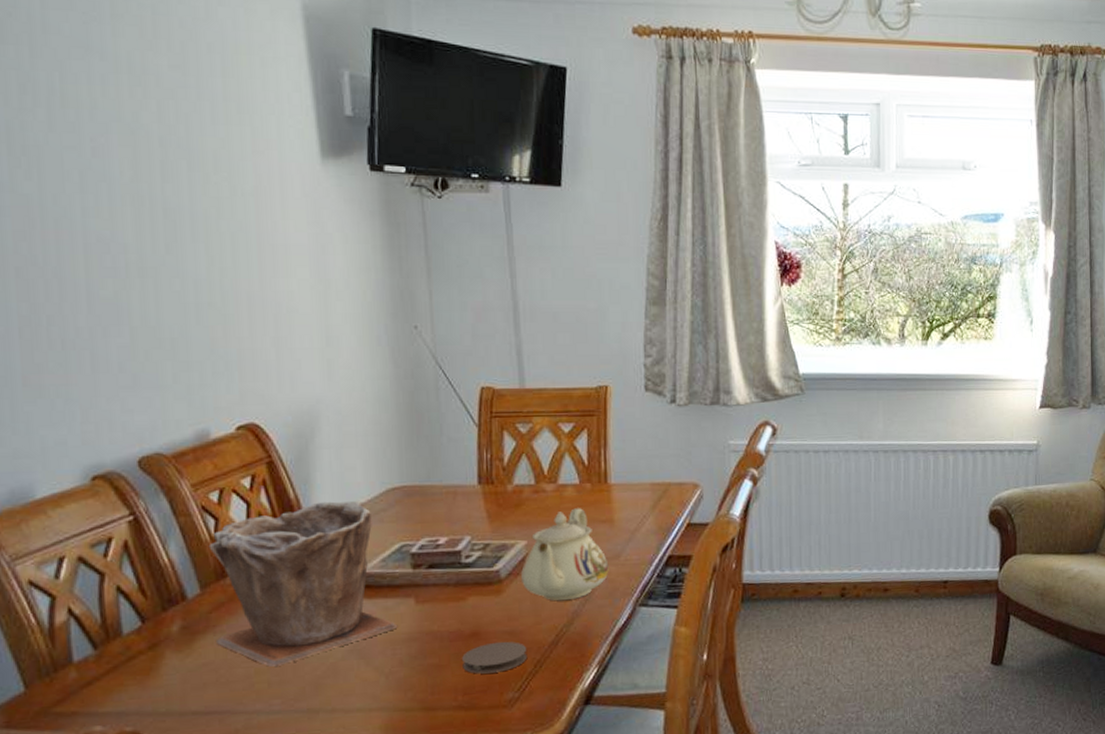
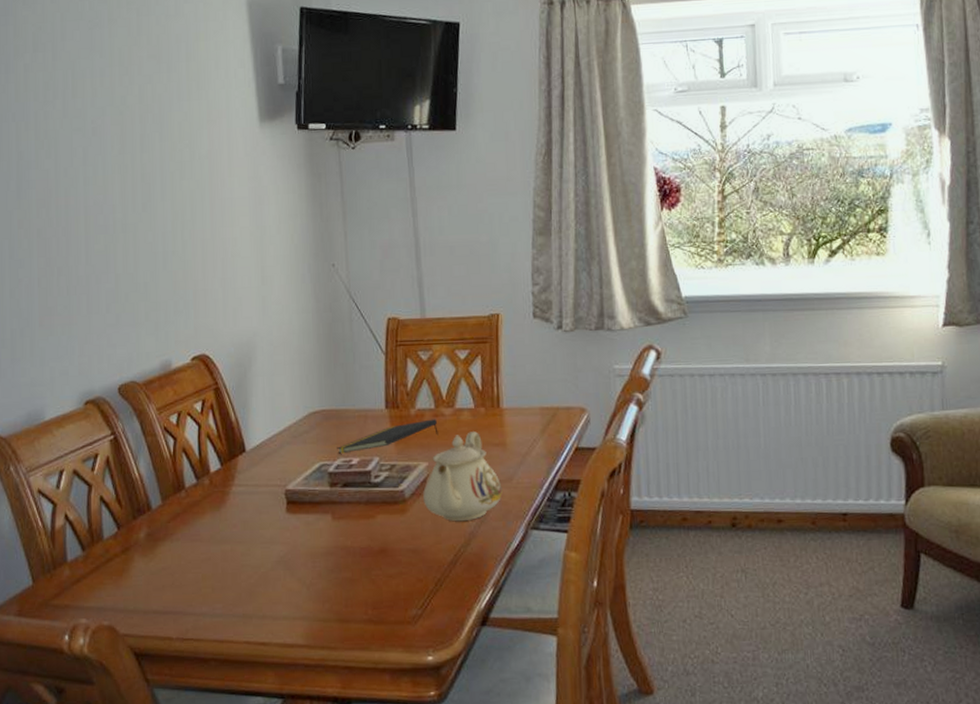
plant pot: present [208,500,398,668] -> none [168,423,318,574]
notepad: none [421,495,539,533] -> present [337,419,438,454]
coaster: present [462,641,528,674] -> none [372,559,429,590]

